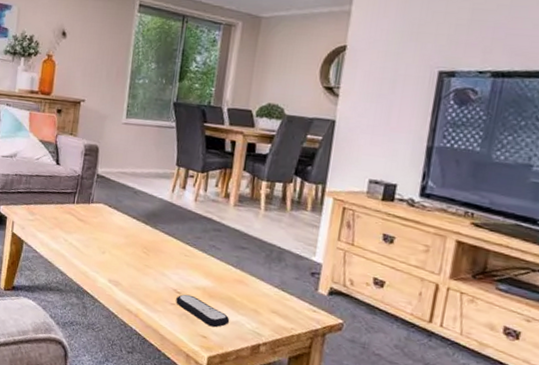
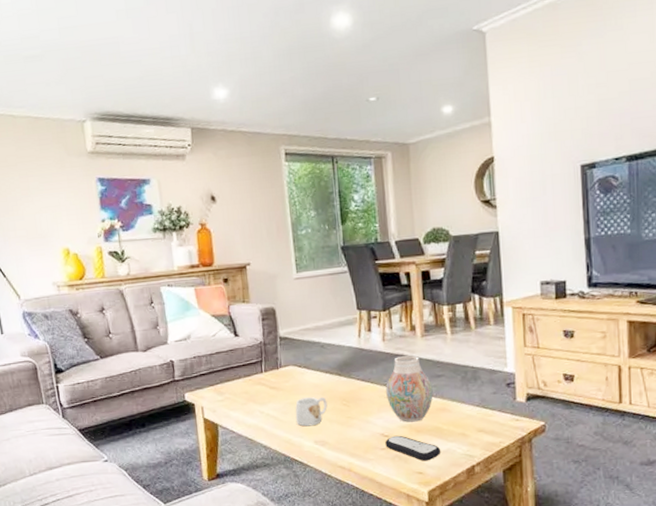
mug: none [95,236,129,265] -> present [295,396,328,427]
vase: none [187,219,235,287] -> present [386,355,433,422]

